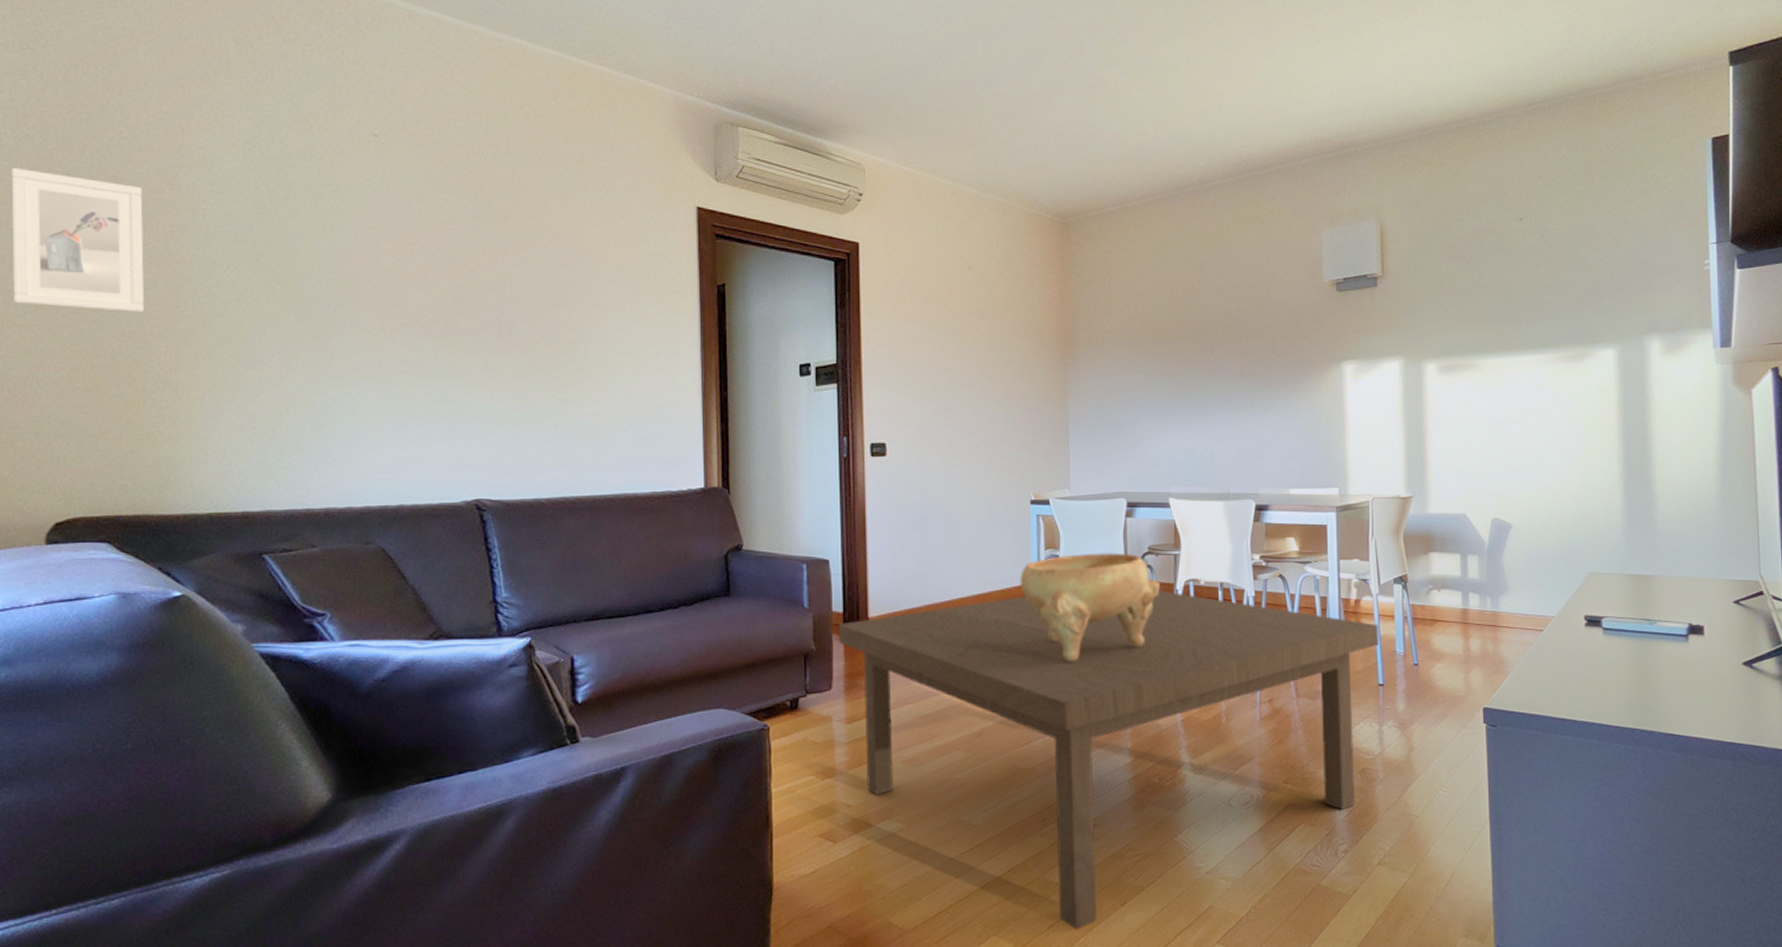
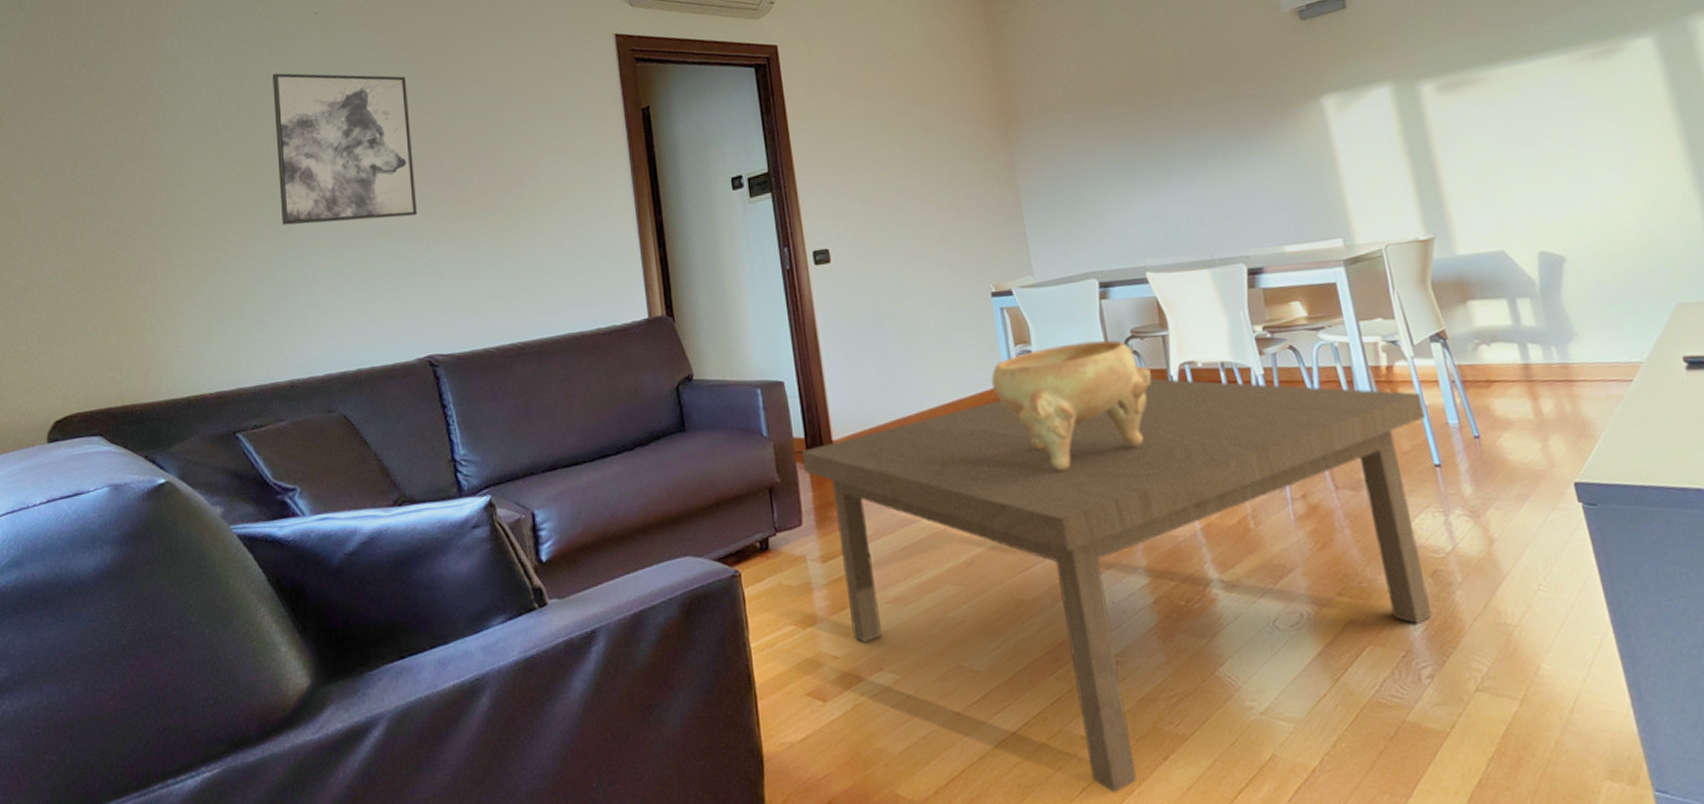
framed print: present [11,168,145,314] -> none [14,91,126,216]
wall art: none [321,192,475,360] -> present [272,73,418,226]

